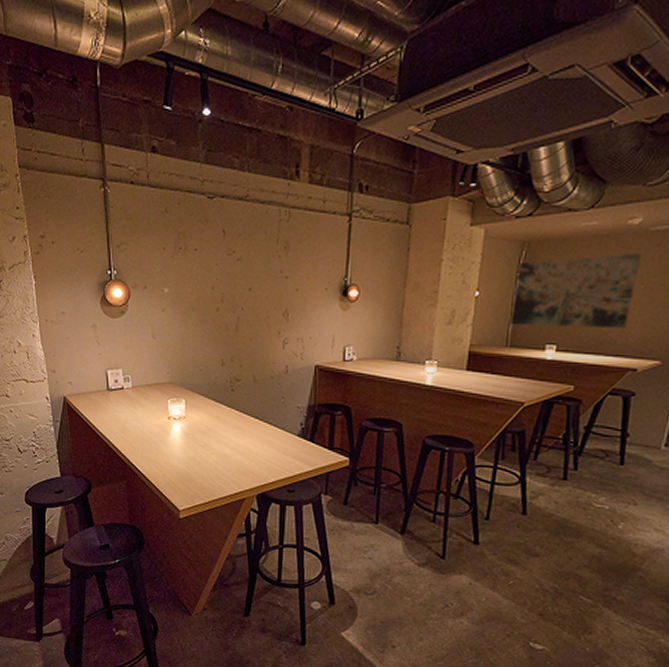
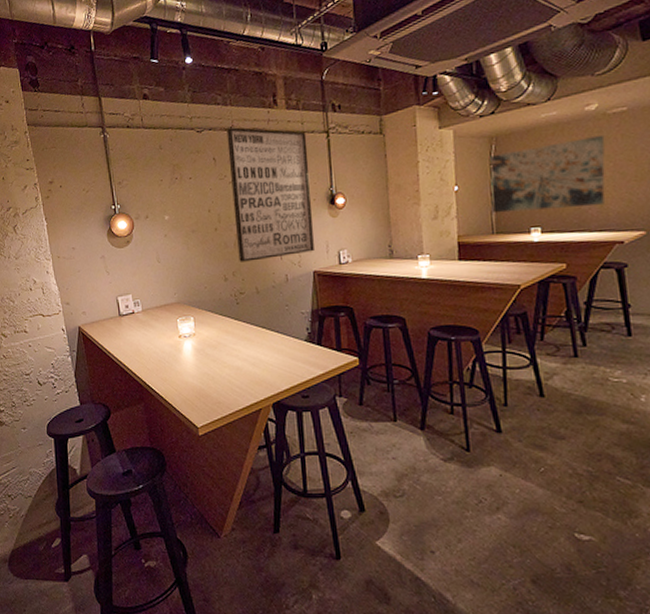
wall art: none [238,198,327,348] -> present [226,127,314,262]

